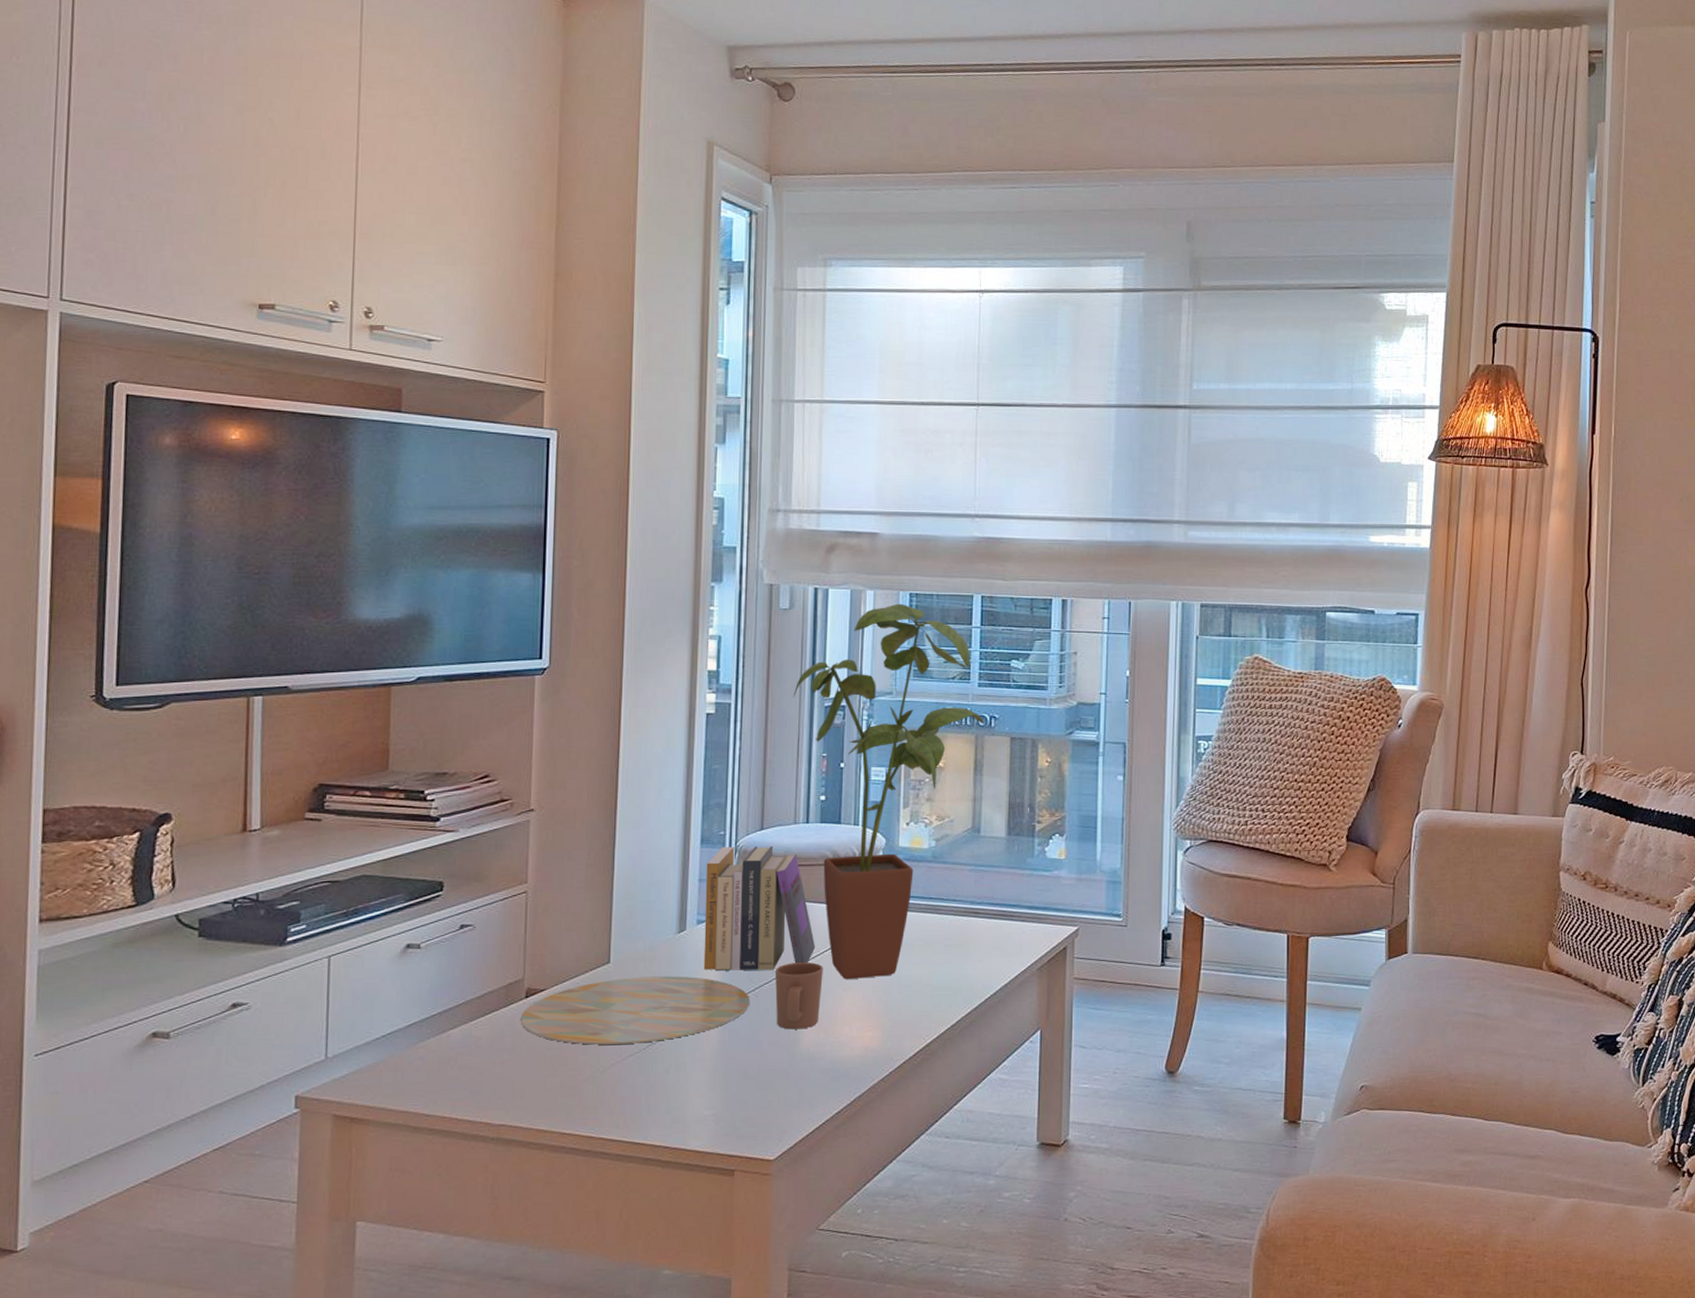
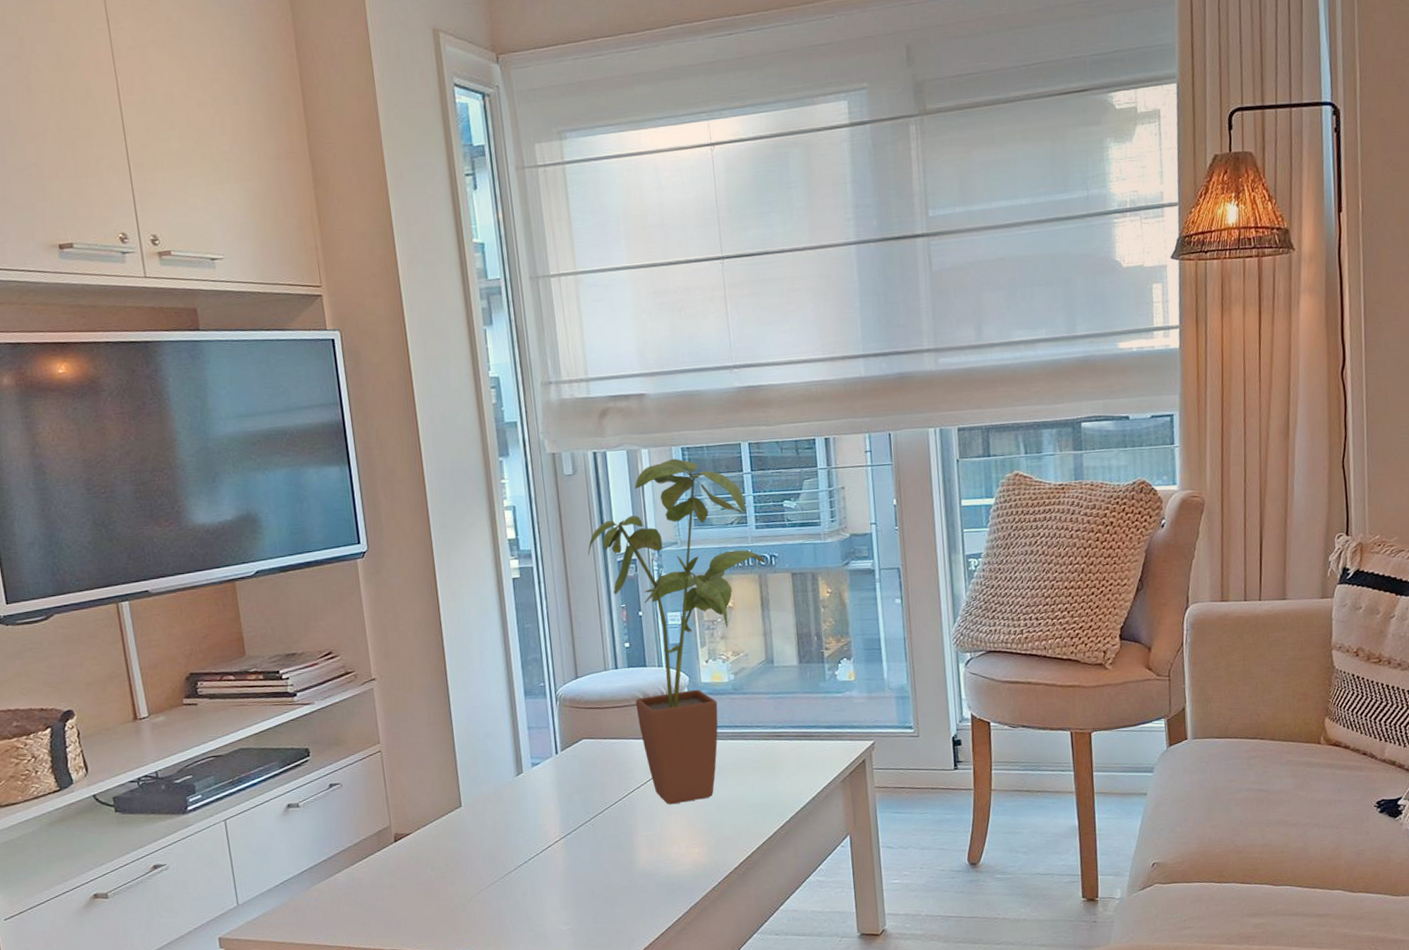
decorative tray: present [521,976,750,1045] -> none [393,813,588,878]
books: present [703,845,816,971] -> none [532,692,639,806]
mug: present [775,962,823,1030] -> none [606,792,651,852]

